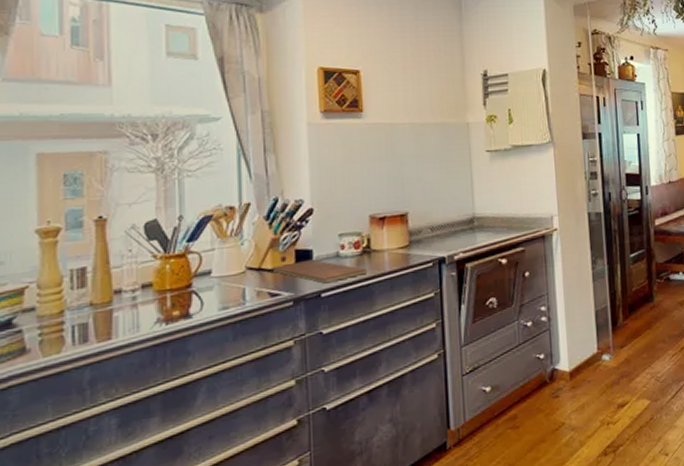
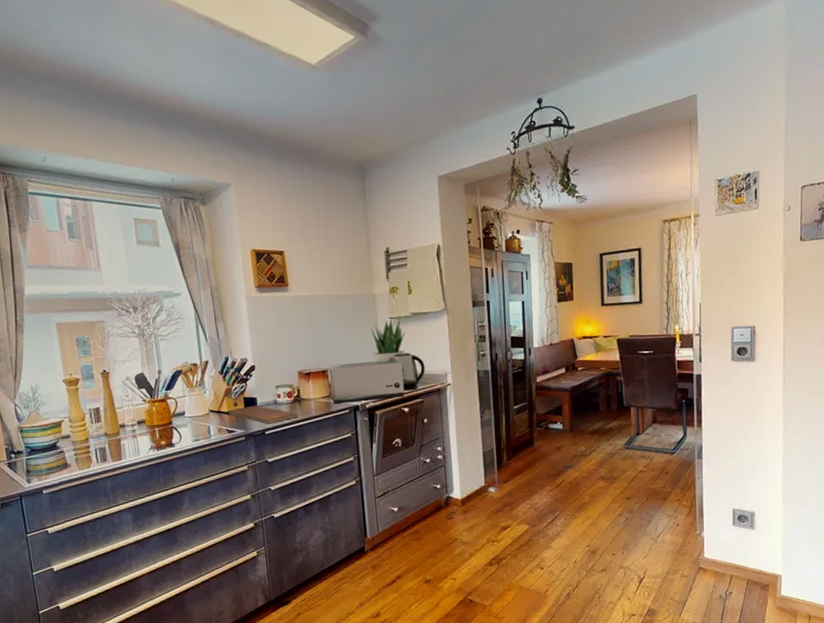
toaster: none [409,200,502,256] -> present [328,359,405,404]
planter: none [463,150,505,203] -> present [371,317,406,362]
kettle: none [484,191,527,239] -> present [388,352,425,391]

